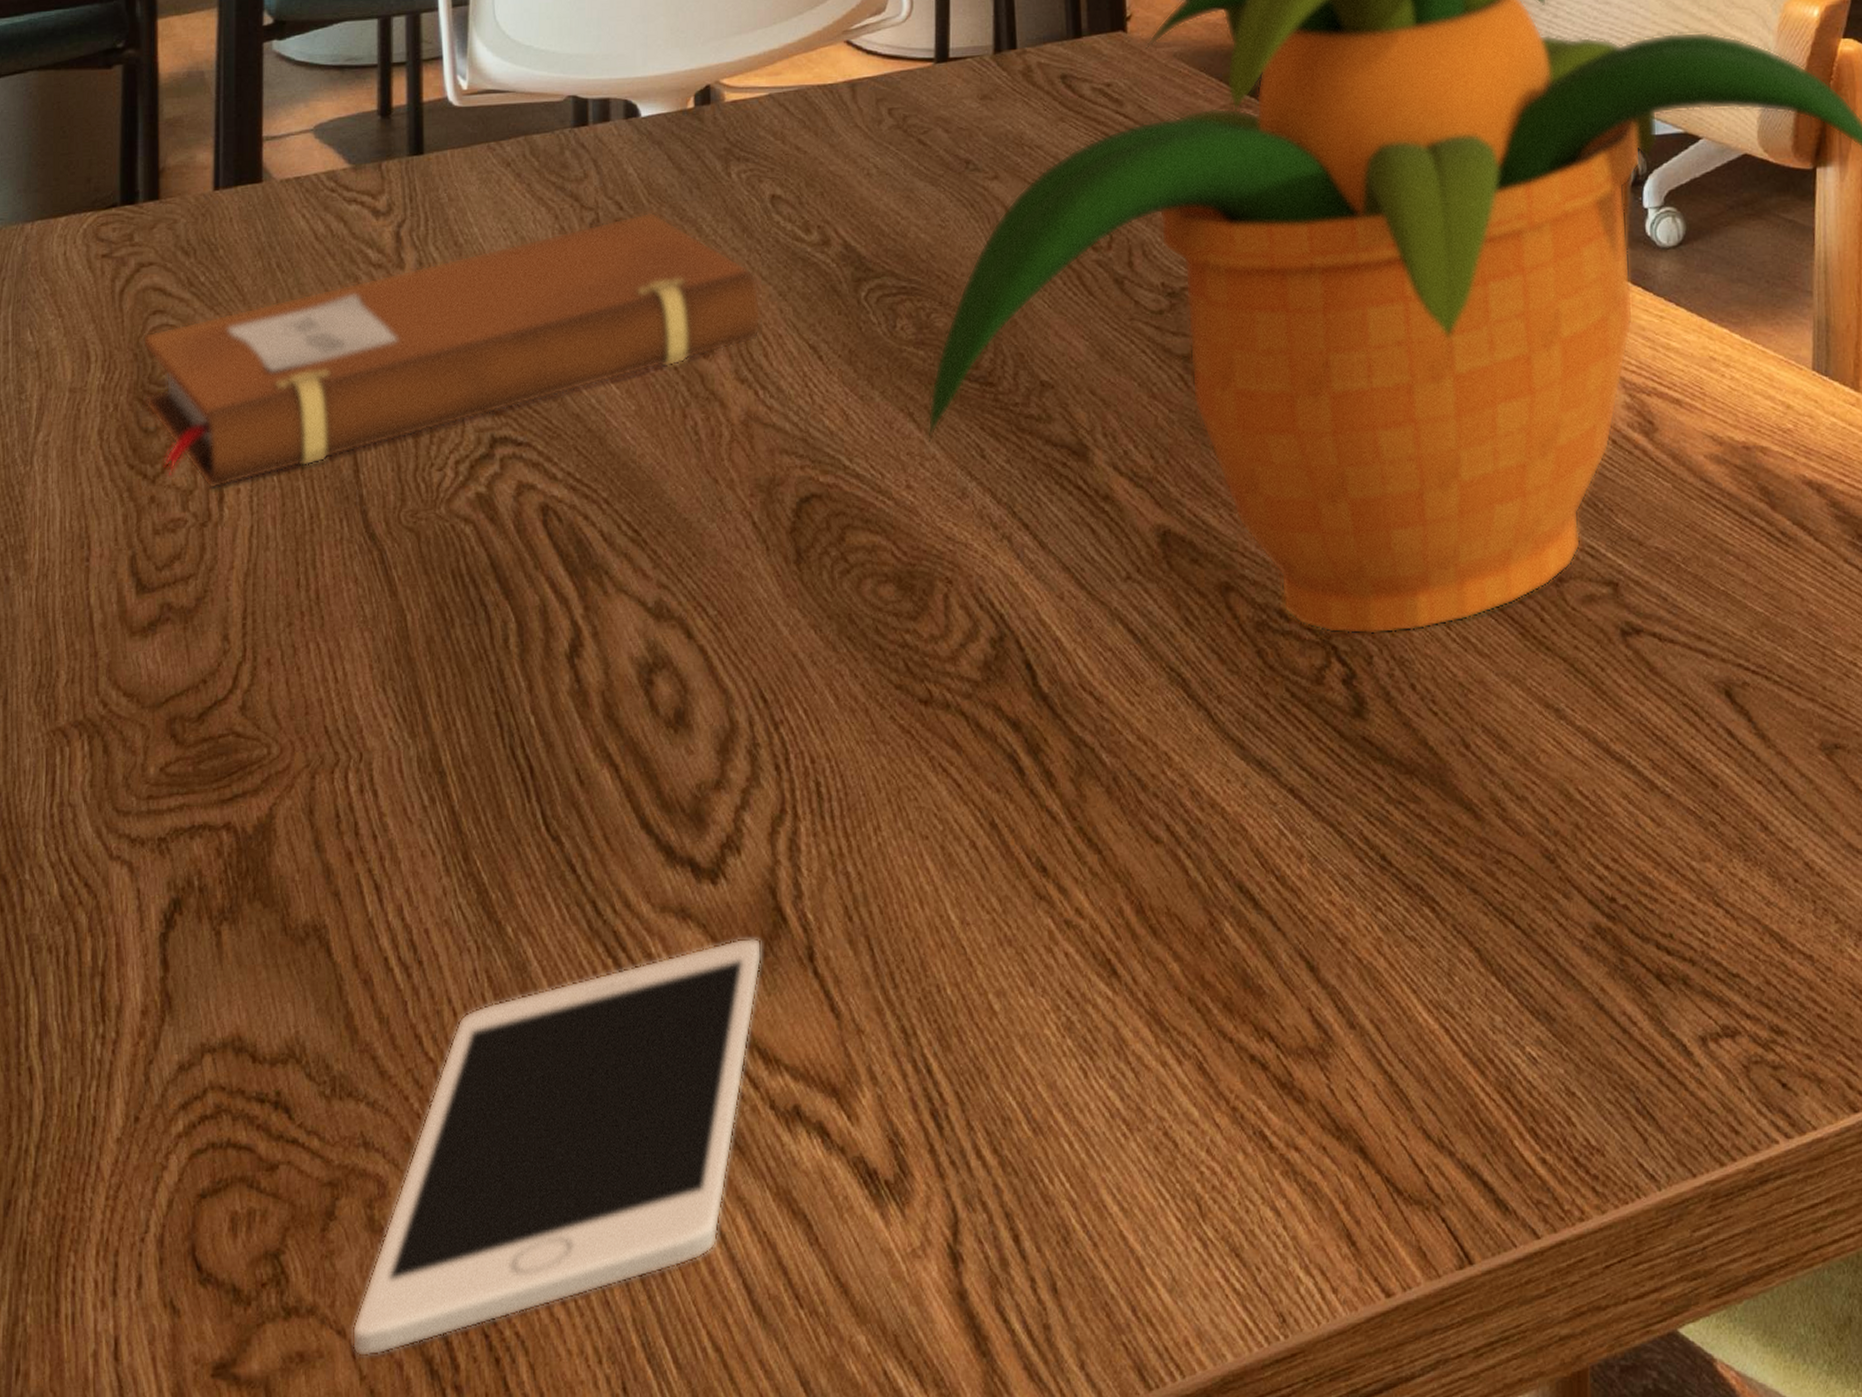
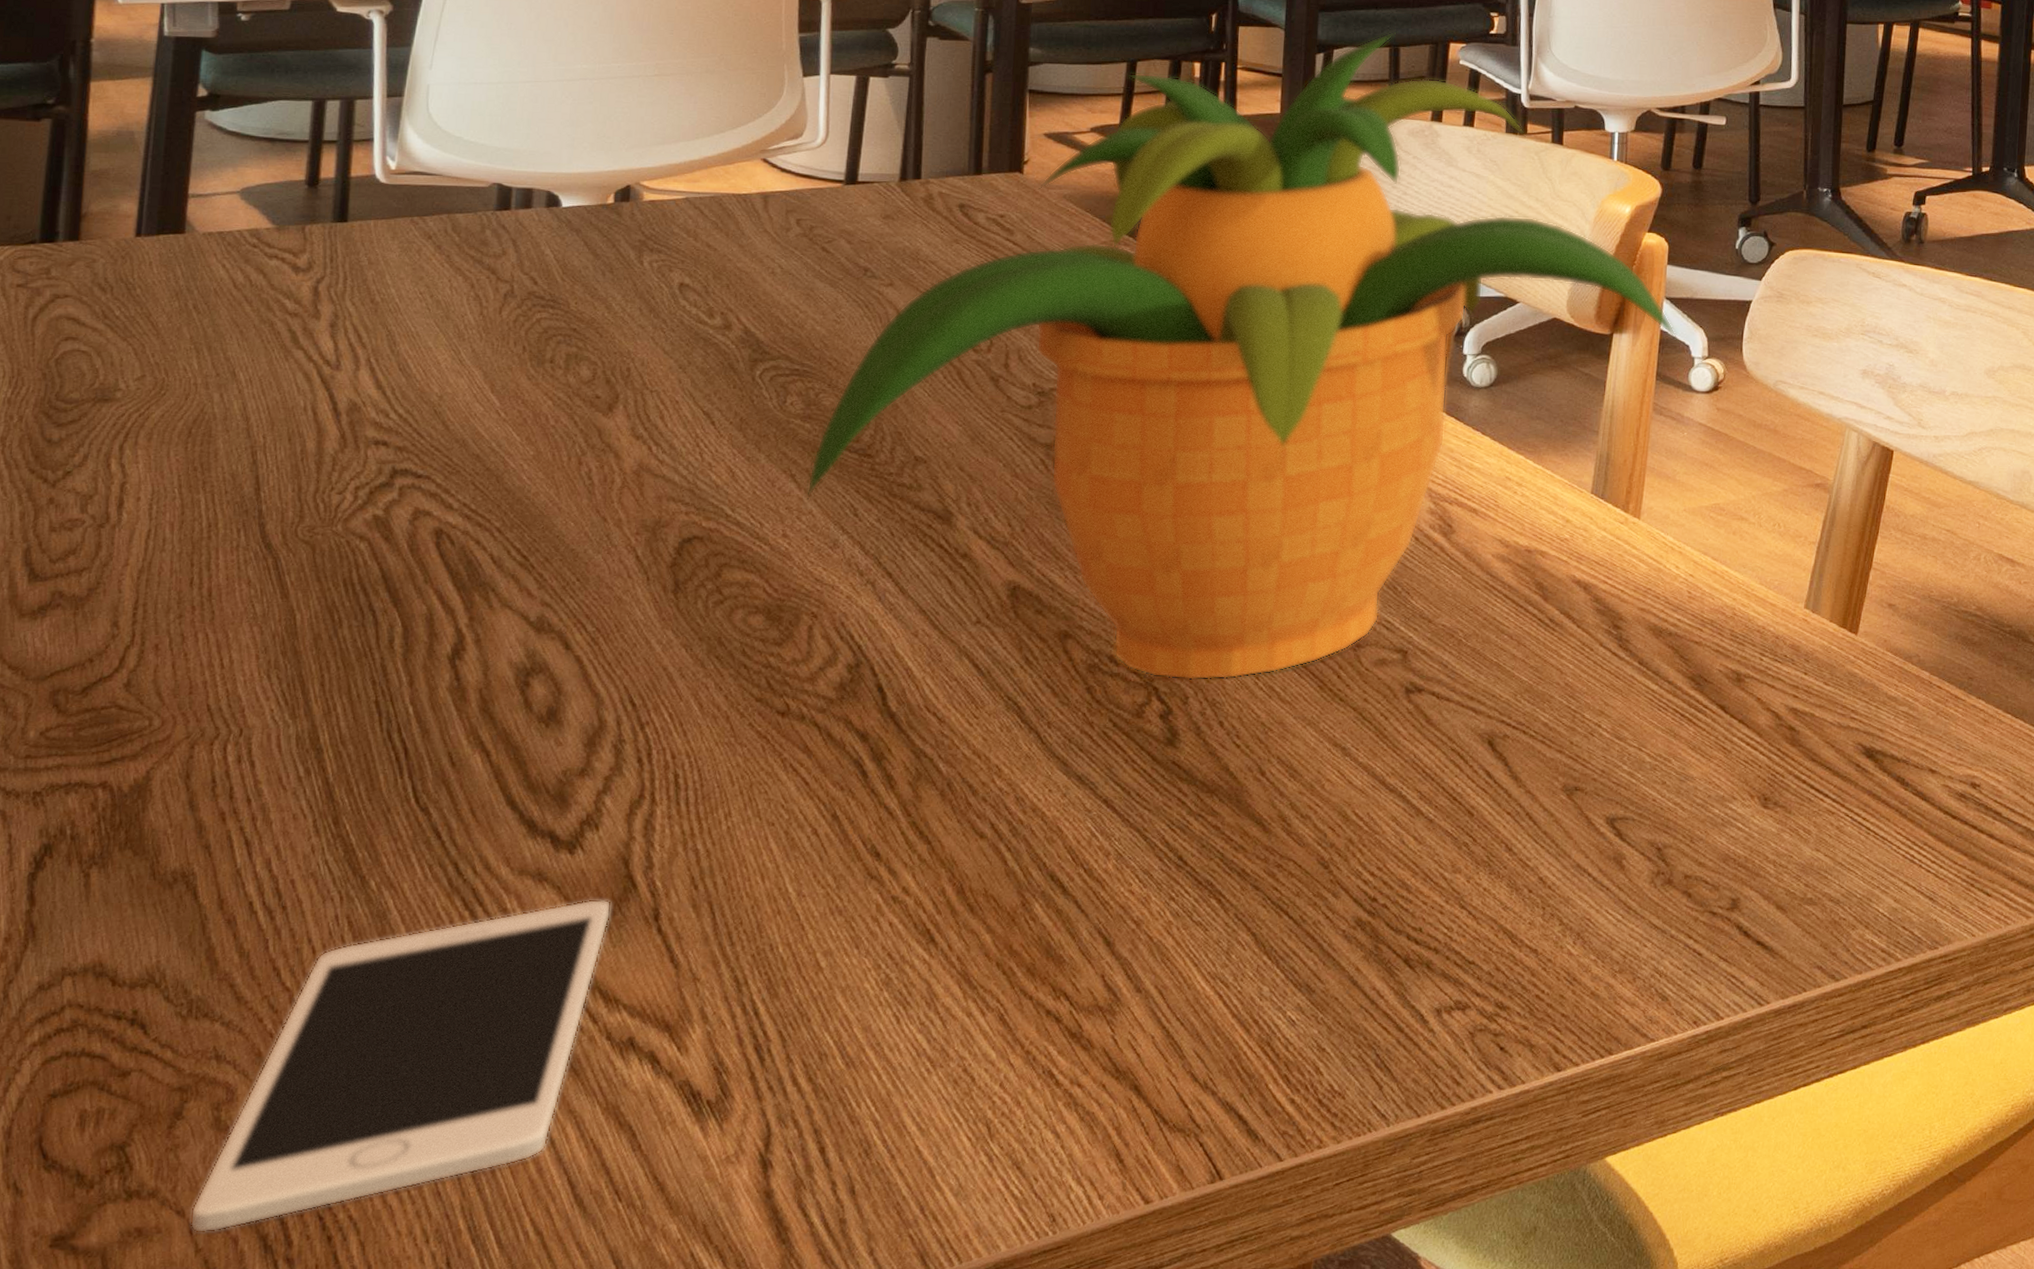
notebook: present [142,211,761,490] -> none [51,287,661,496]

